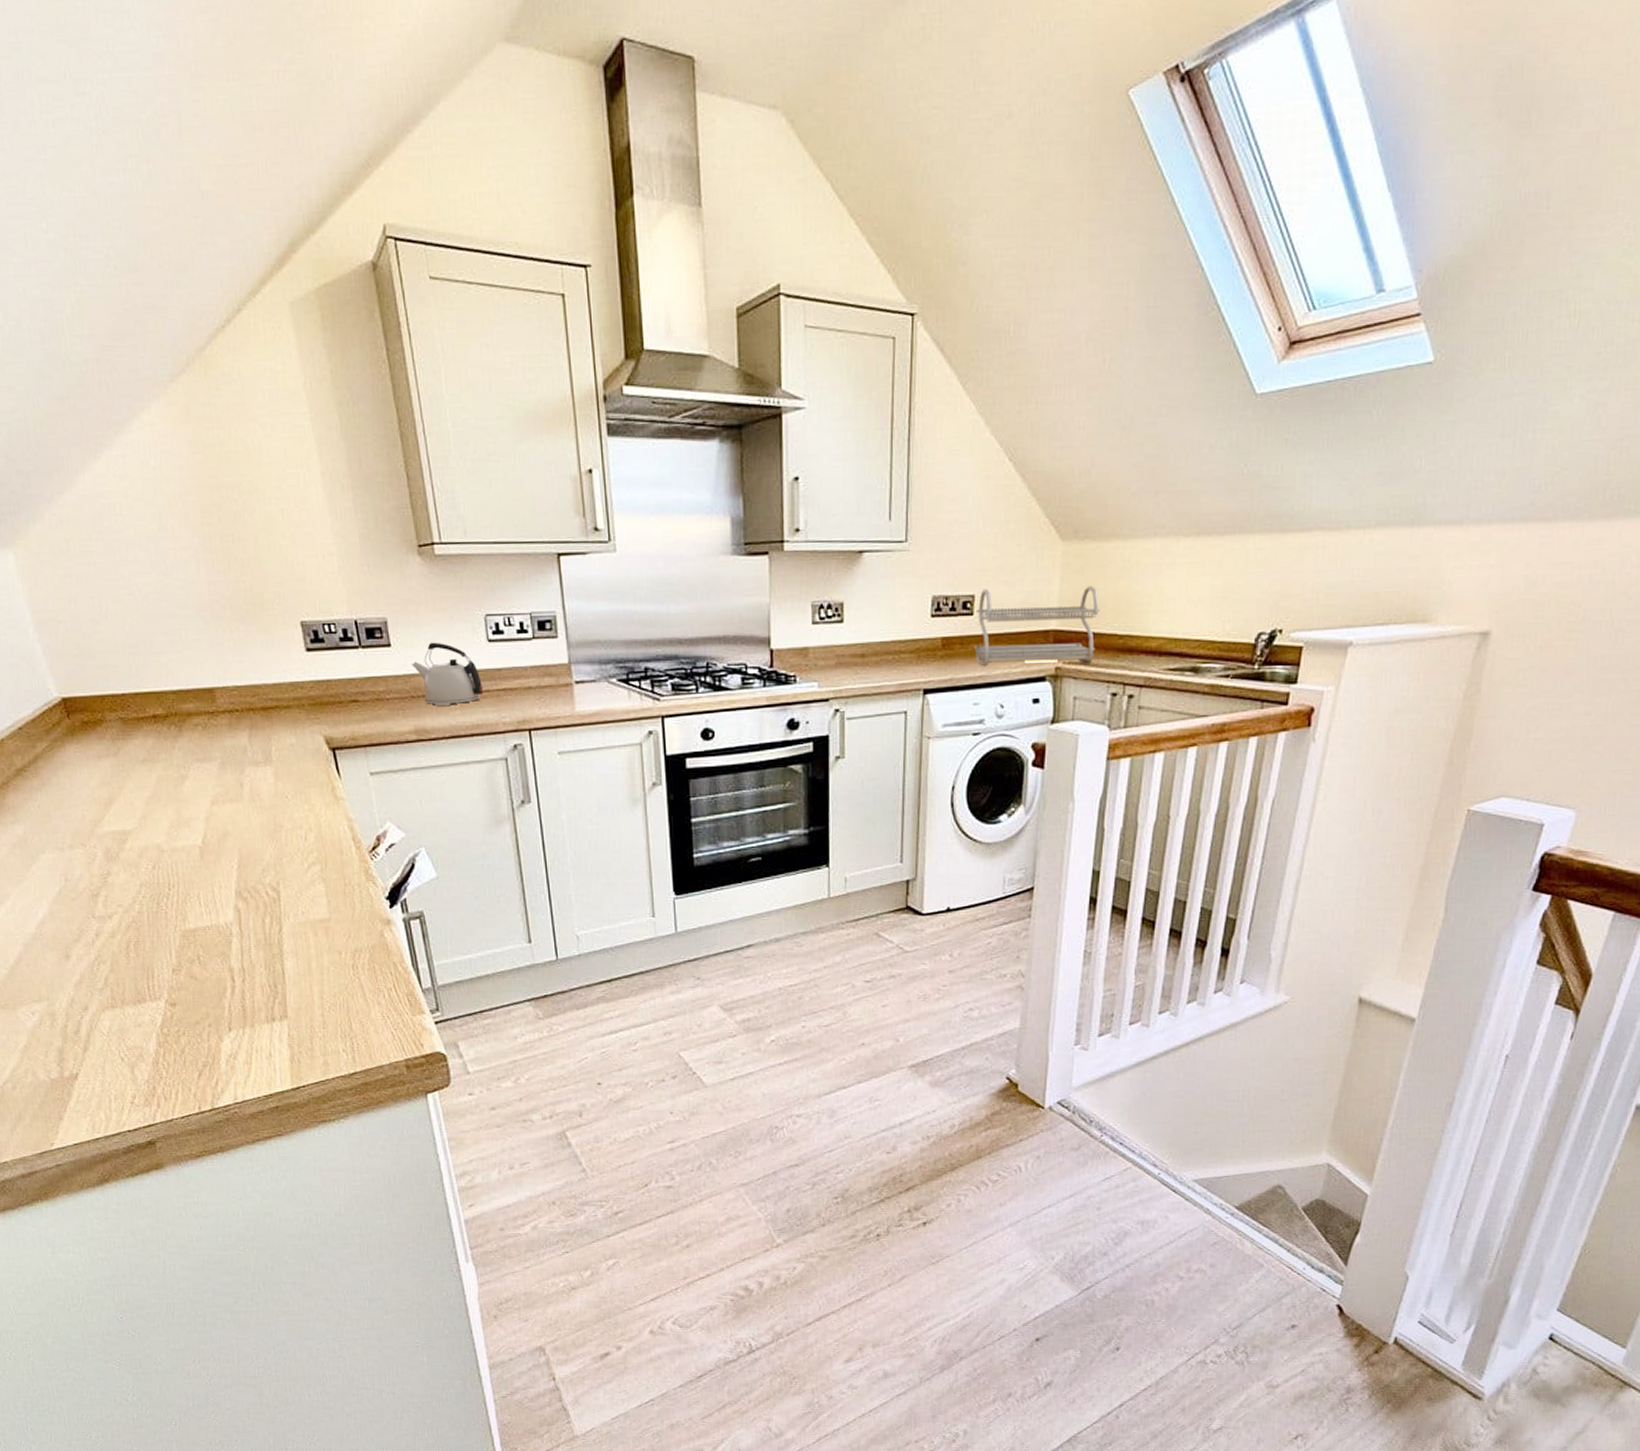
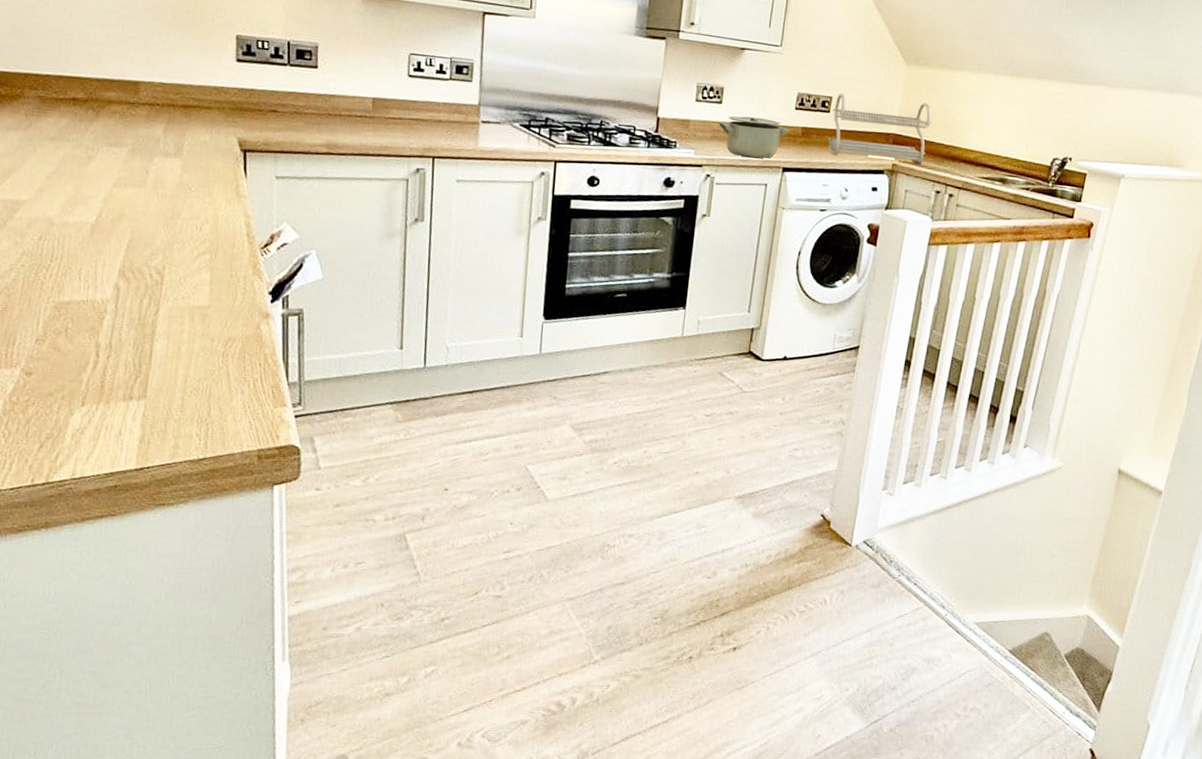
kettle: present [412,642,483,707] -> none [334,70,397,128]
saucepan: none [843,633,926,683] -> present [719,116,789,159]

